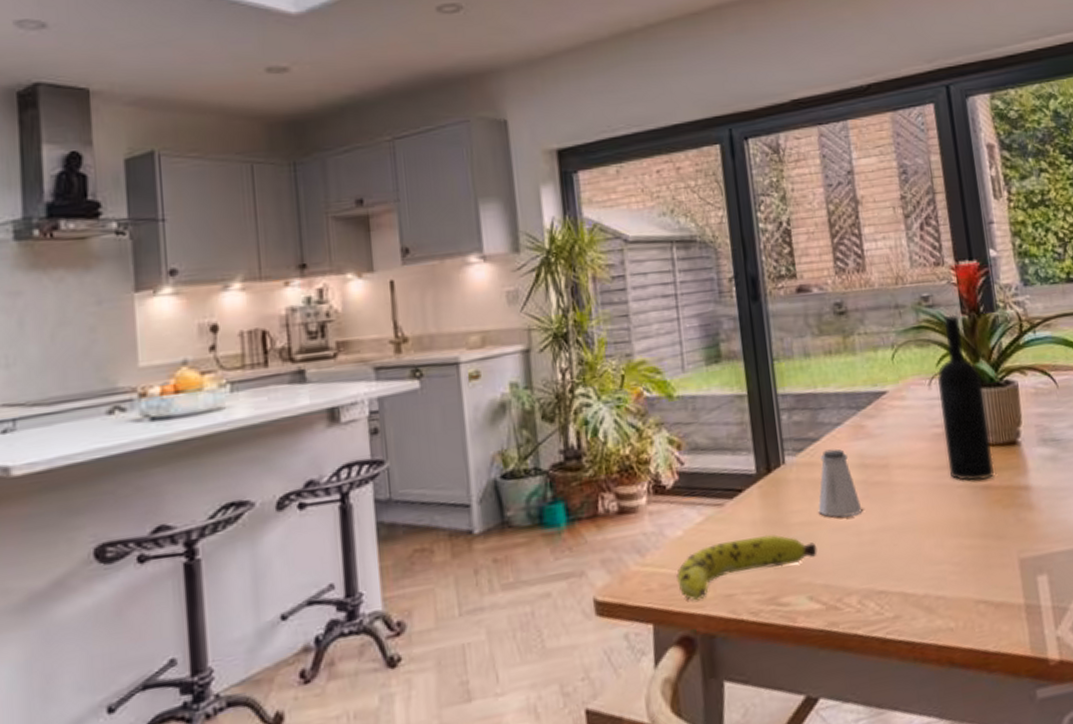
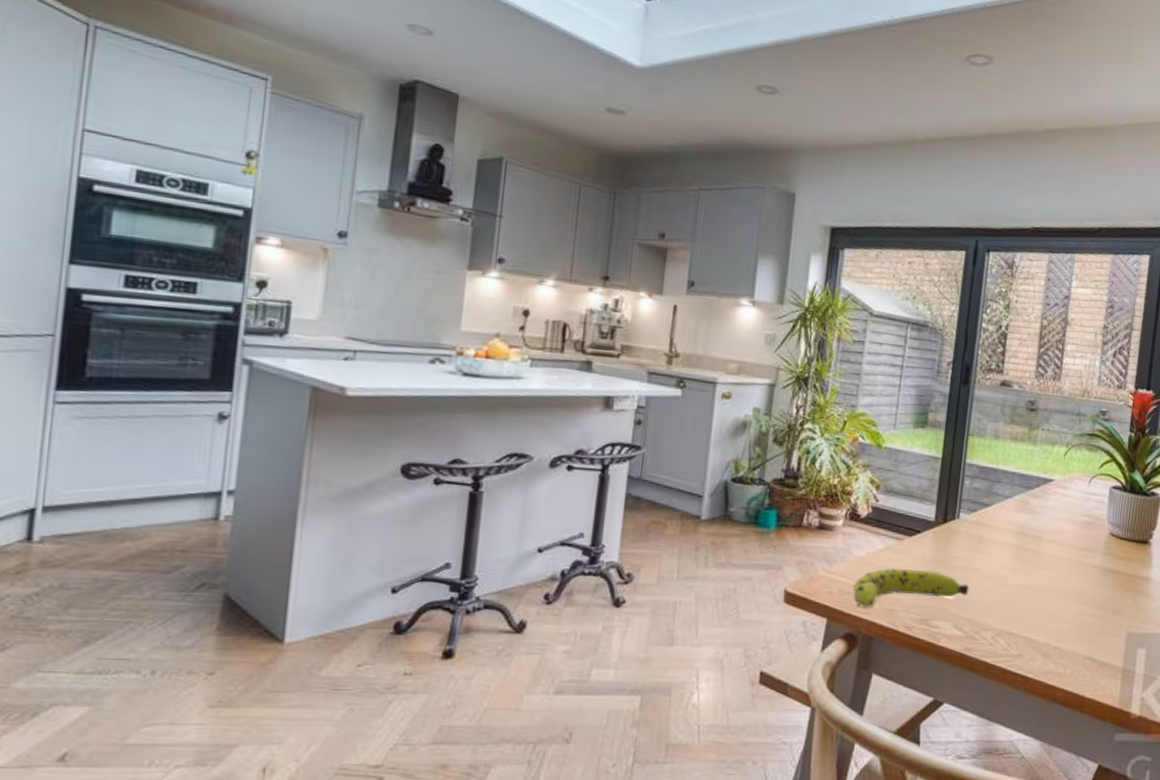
saltshaker: present [818,449,862,518] -> none [977,515,1013,571]
wine bottle: present [937,314,994,482] -> none [1088,430,1134,566]

